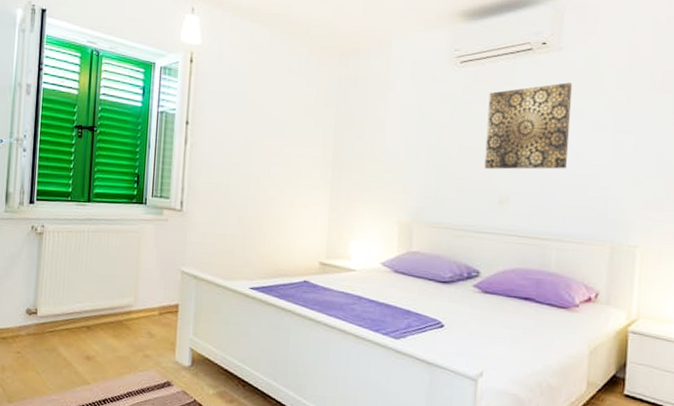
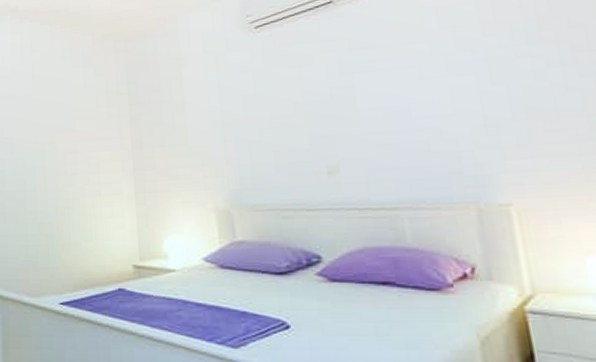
wall art: present [484,82,573,170] -> none [293,30,400,137]

